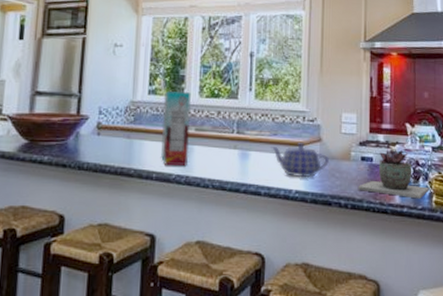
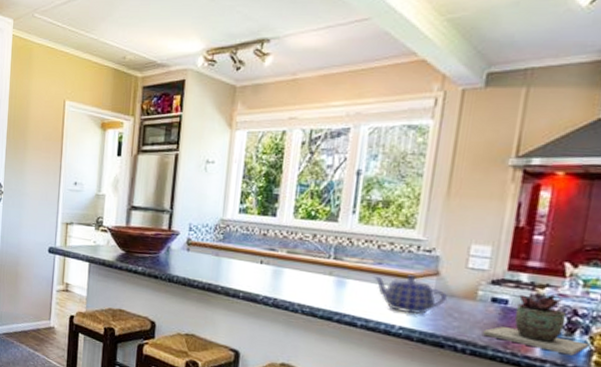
cereal box: present [161,91,191,167] -> none [249,210,285,289]

